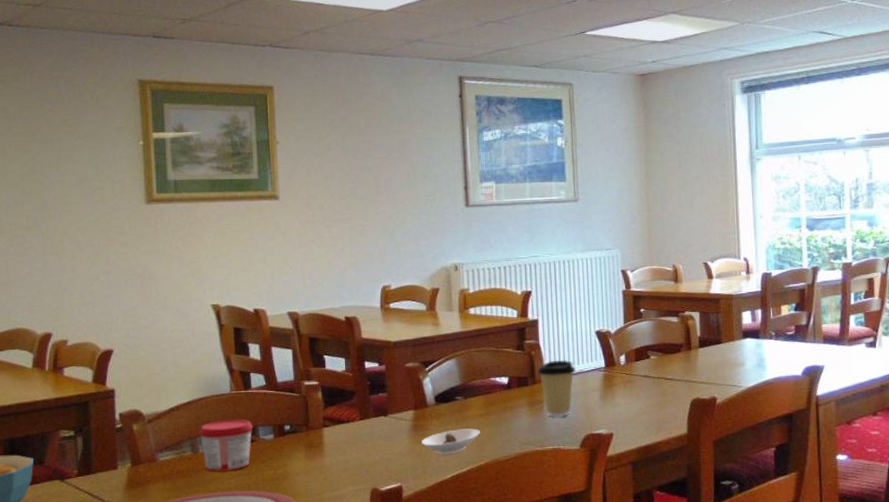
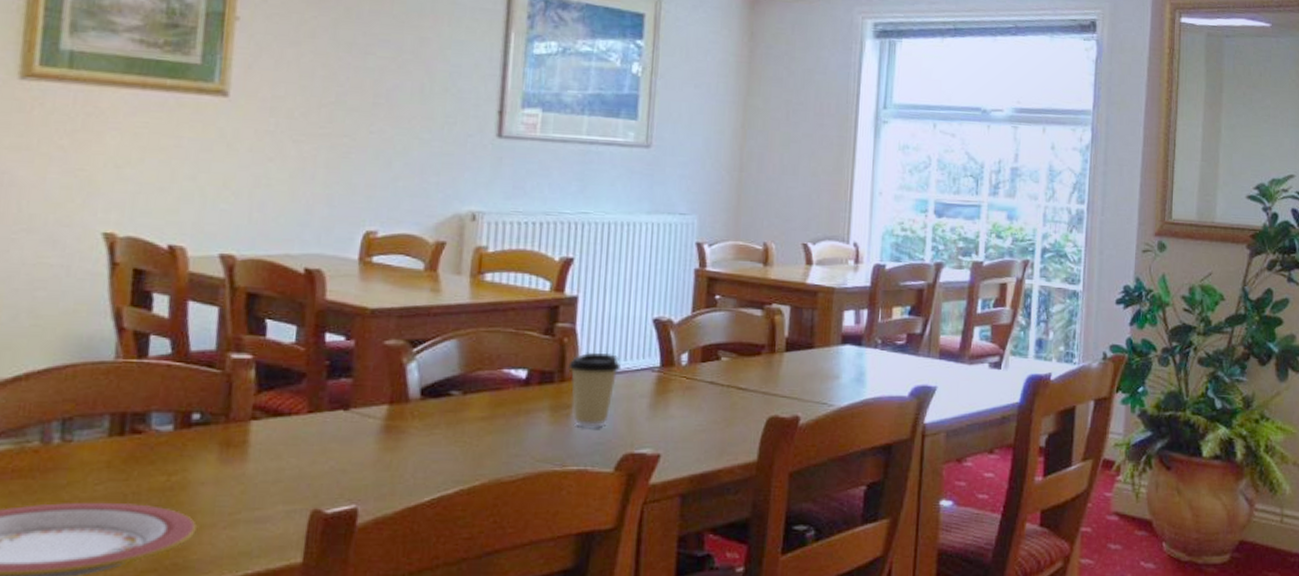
jam: present [199,419,253,473] -> none [56,399,144,474]
saucer: present [422,428,480,455] -> none [394,435,479,470]

